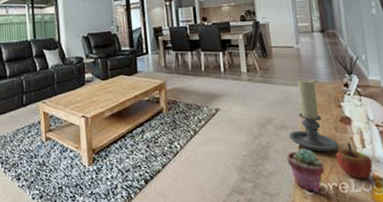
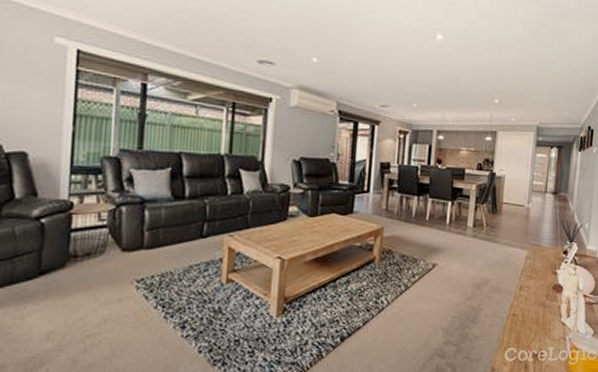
potted succulent: present [286,148,325,193] -> none [494,314,530,359]
candle holder: present [289,78,340,152] -> none [501,240,547,319]
apple: present [335,143,373,180] -> none [541,311,573,348]

